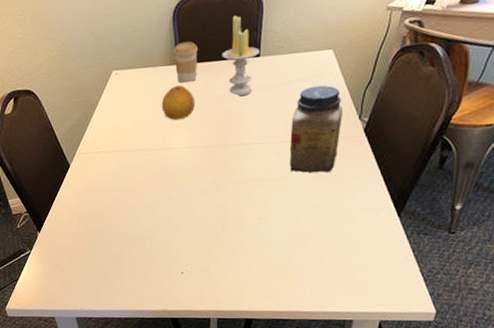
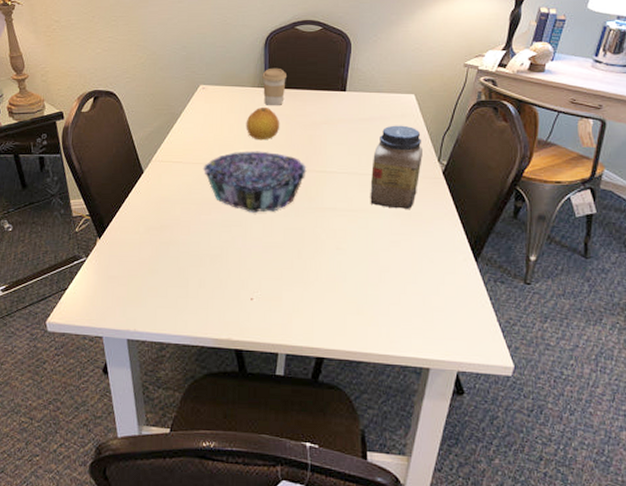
decorative bowl: none [124,130,225,193] -> present [202,151,307,213]
candle: present [222,15,260,97] -> none [309,51,346,126]

